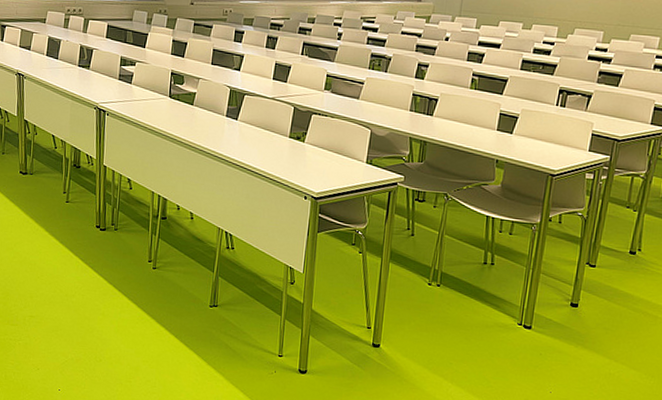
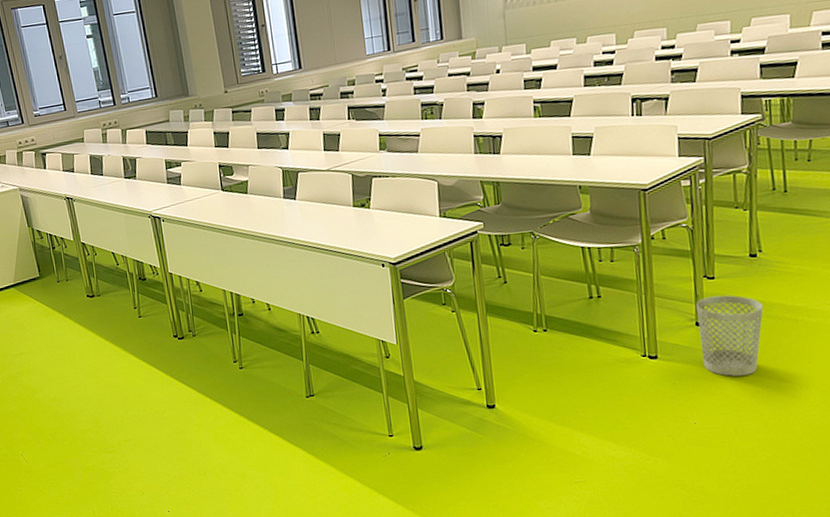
wastebasket: none [569,282,631,358] -> present [696,295,763,376]

